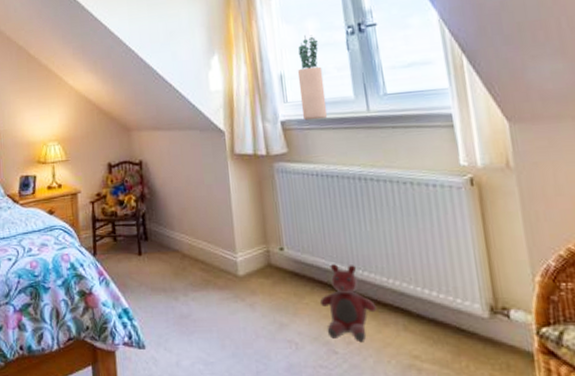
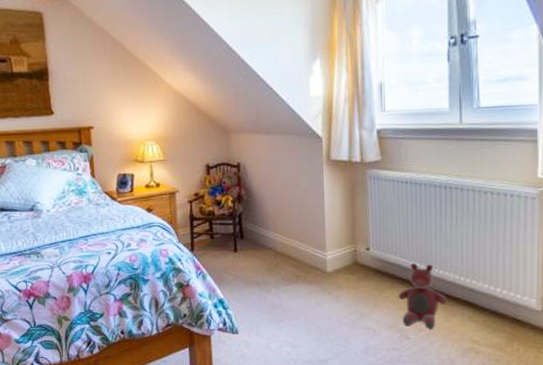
vase: present [297,34,328,121] -> none [397,42,422,130]

